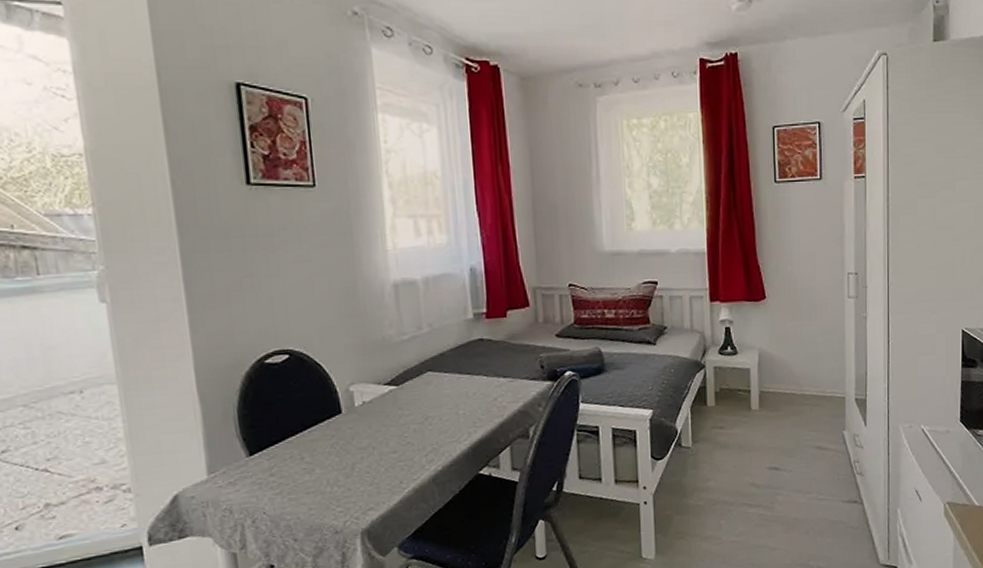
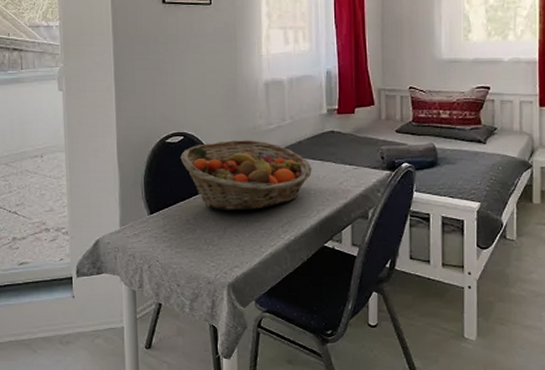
fruit basket: none [286,354,459,443] -> present [180,140,312,210]

